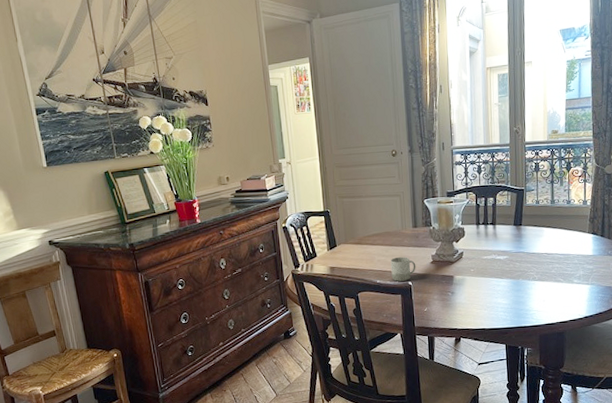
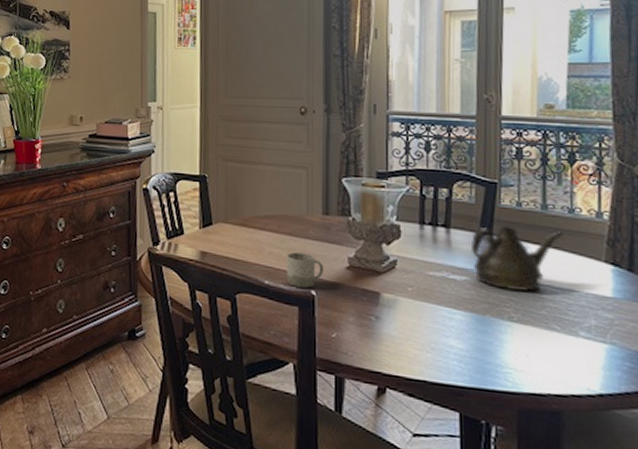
teapot: none [509,217,564,261] -> present [470,226,564,292]

